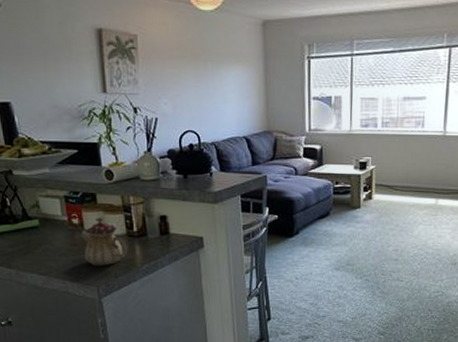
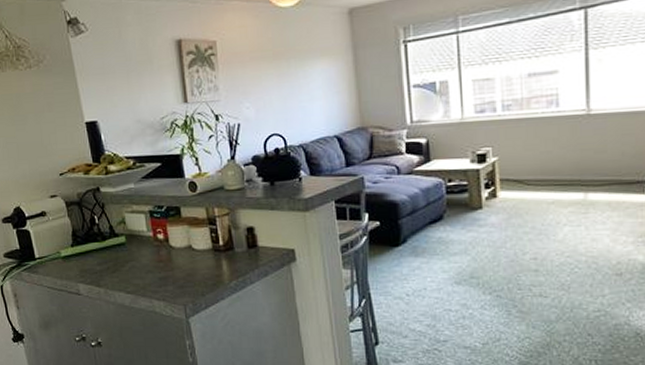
teapot: present [80,217,128,266] -> none [165,231,214,284]

